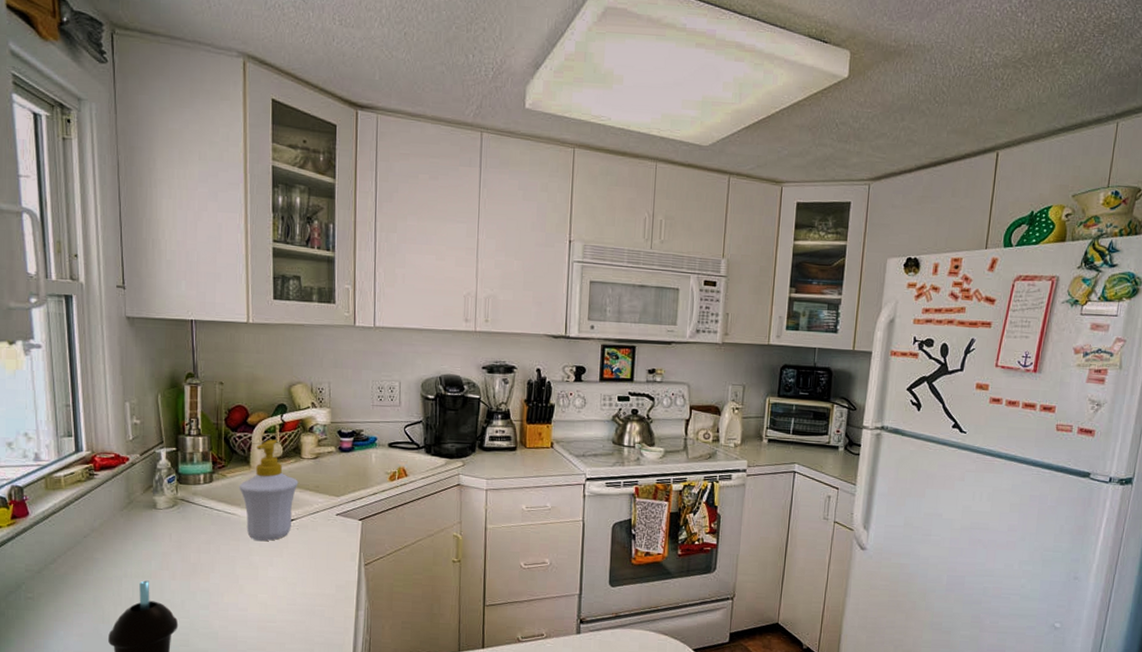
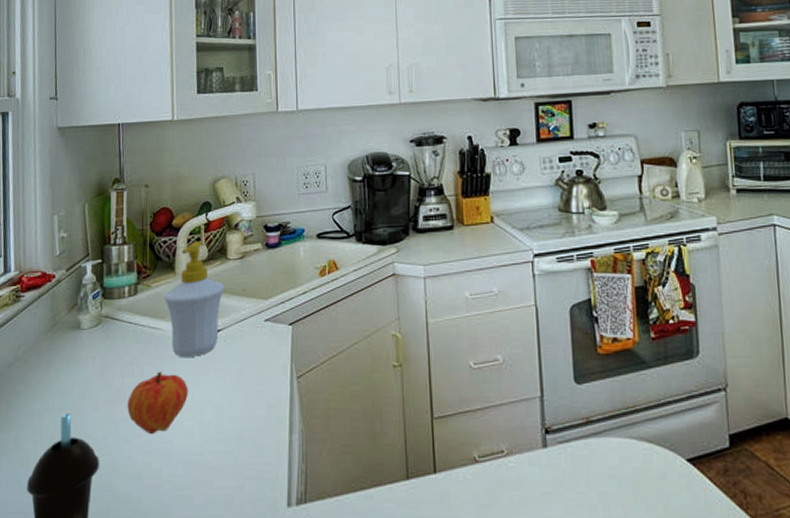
fruit: none [204,551,262,602] -> present [127,371,188,433]

